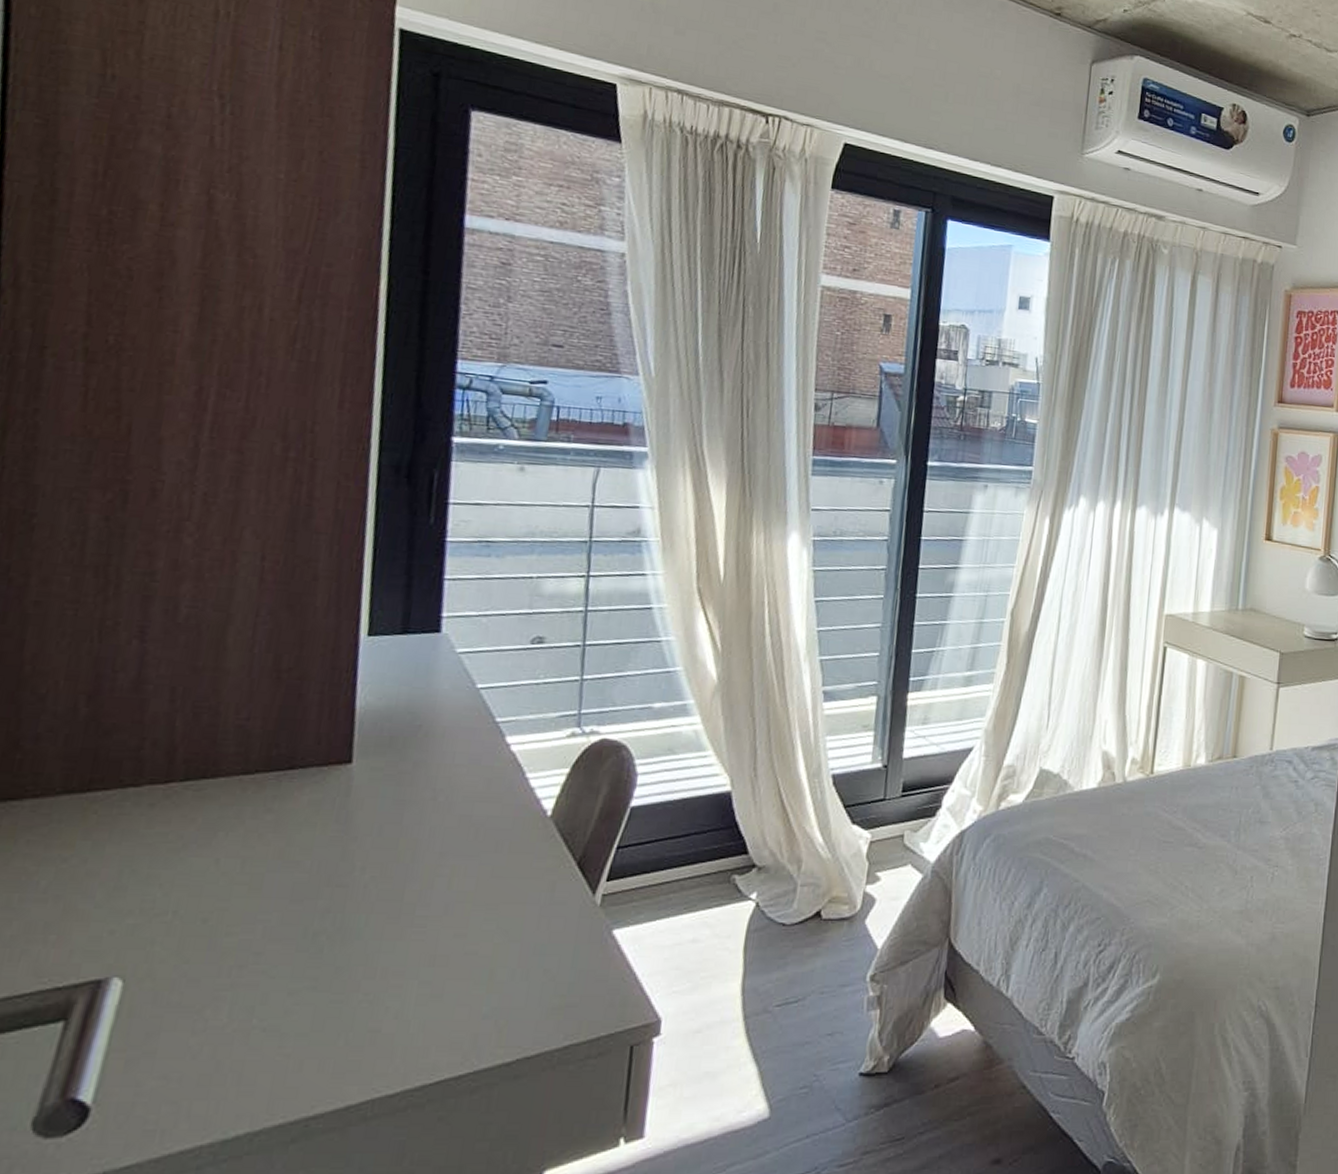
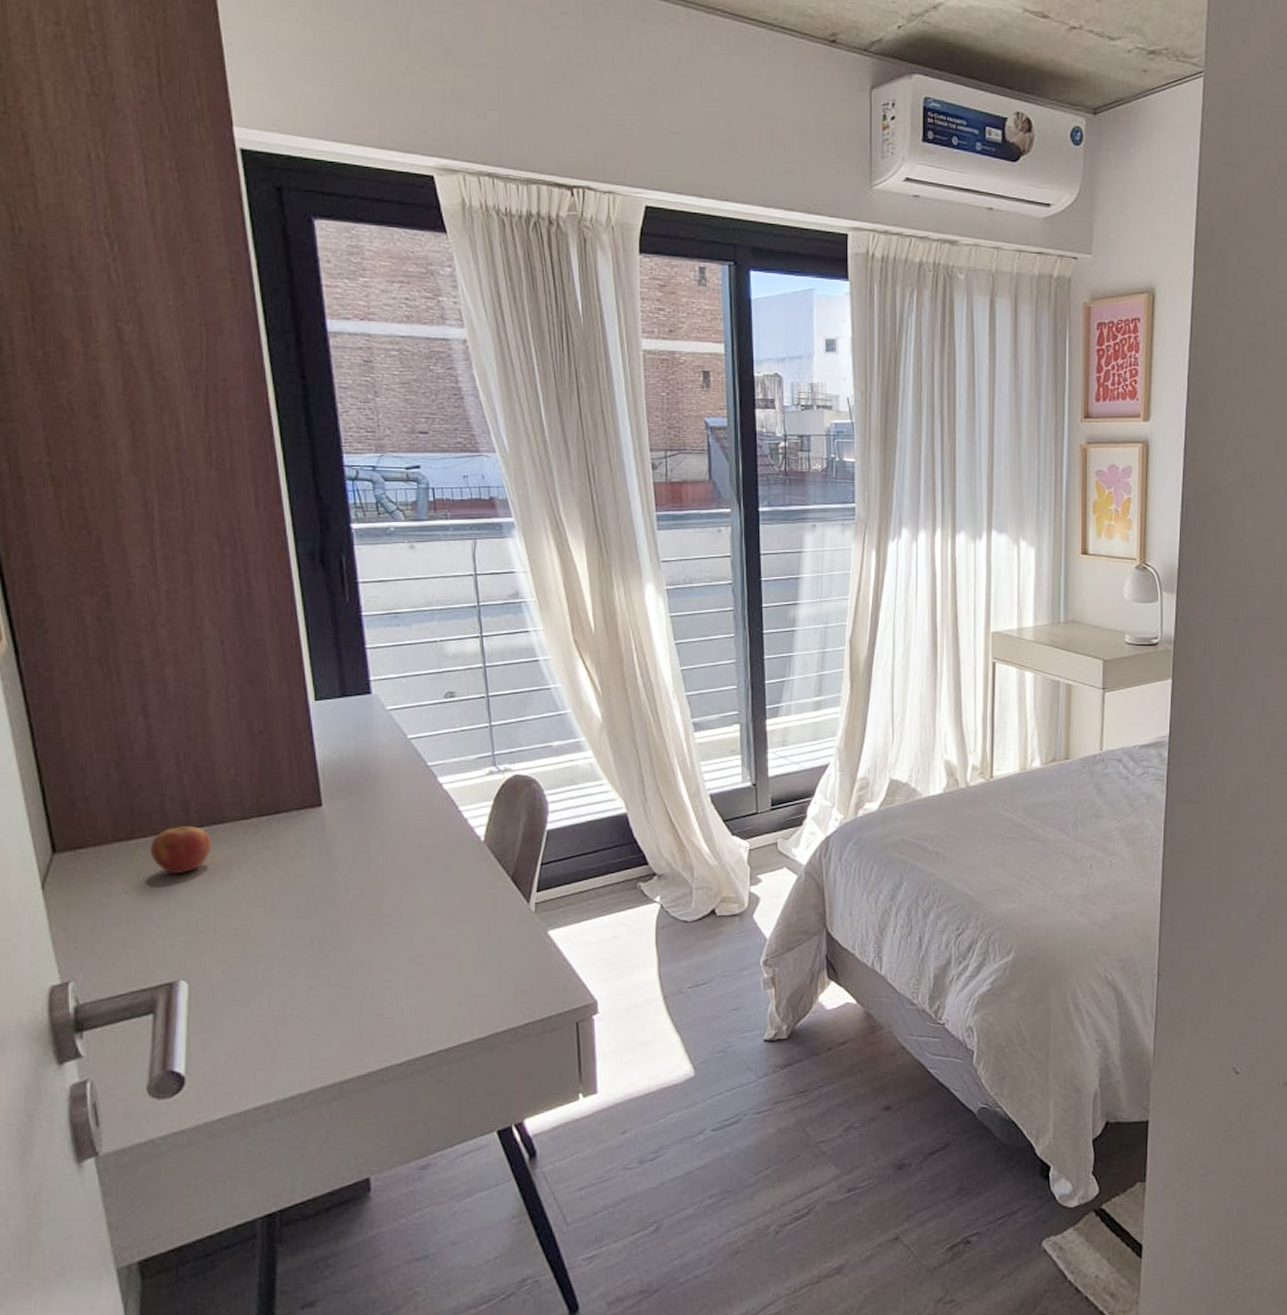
apple: none [109,776,197,838] -> present [150,825,212,873]

